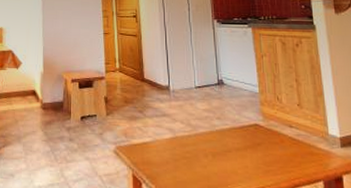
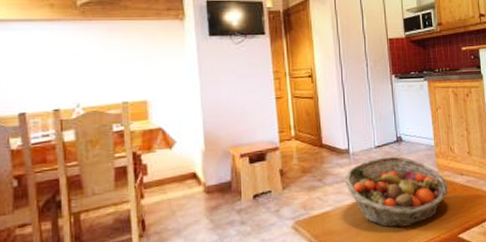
fruit basket: none [164,97,275,171] -> present [344,156,448,228]

